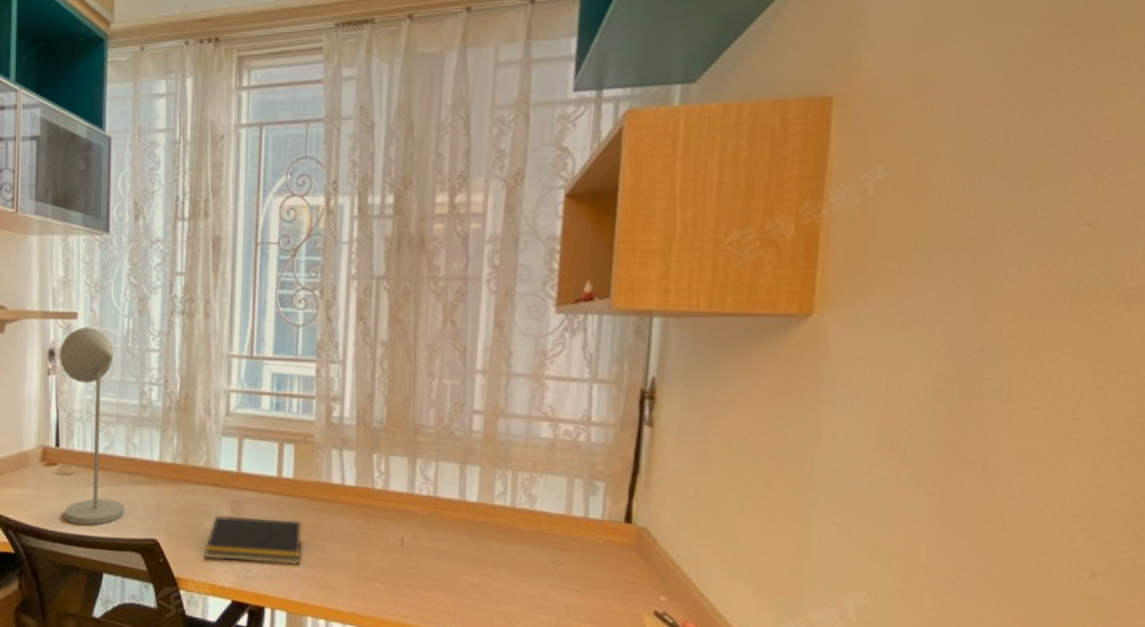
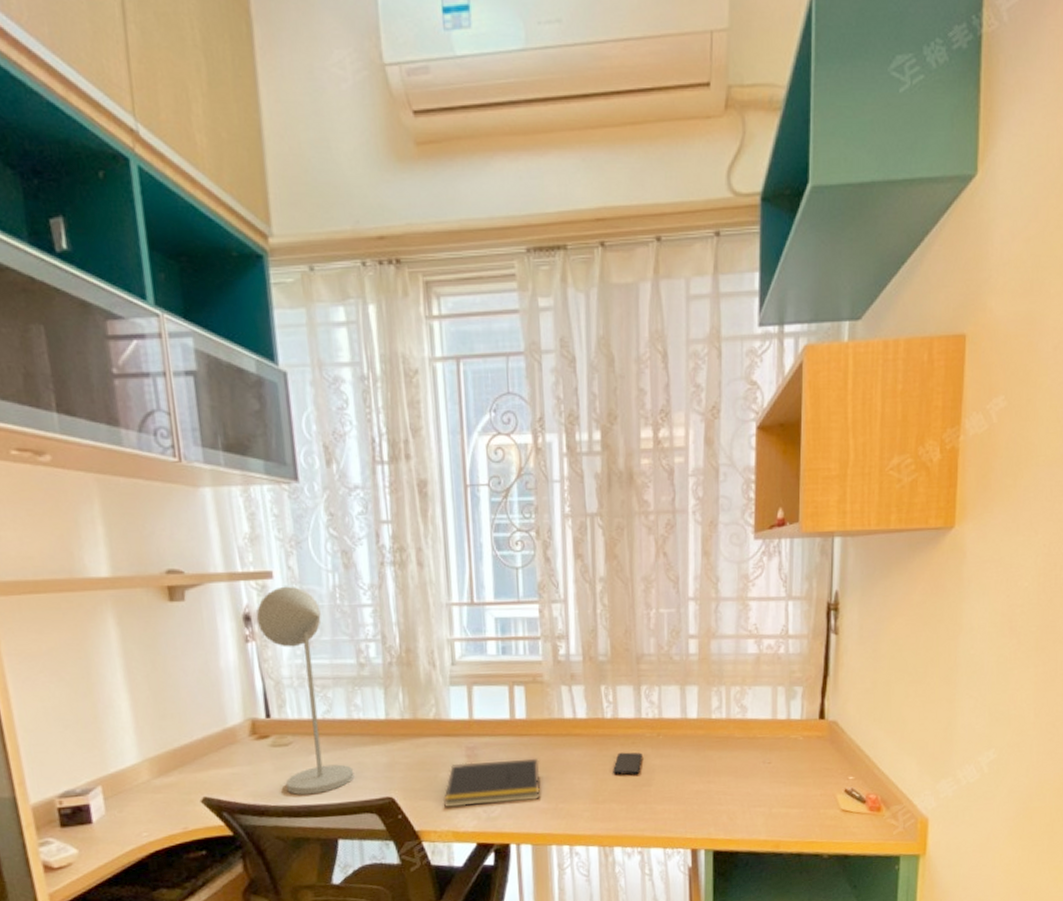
smartphone: none [379,528,414,555] -> present [613,752,644,776]

